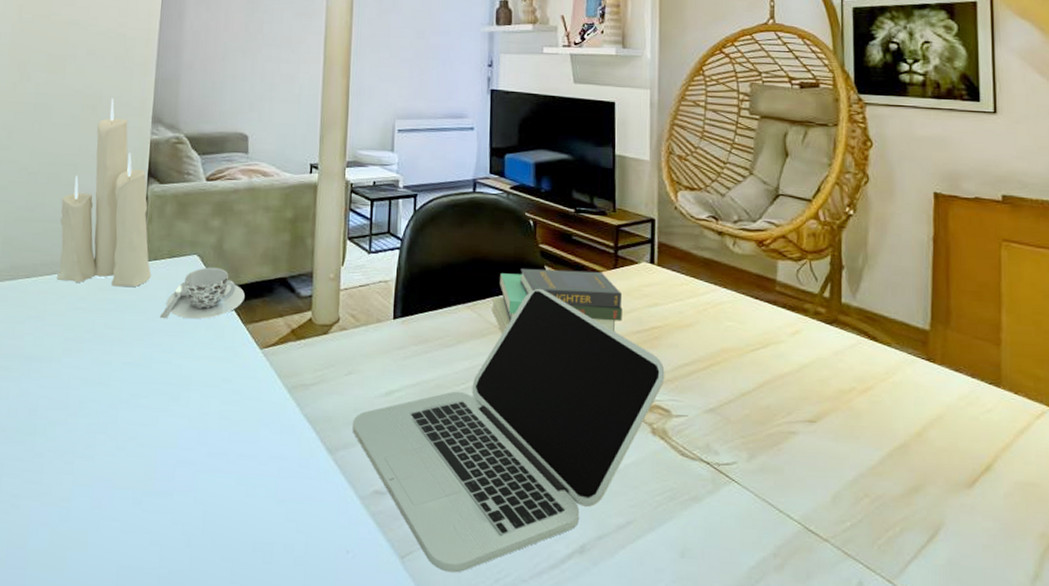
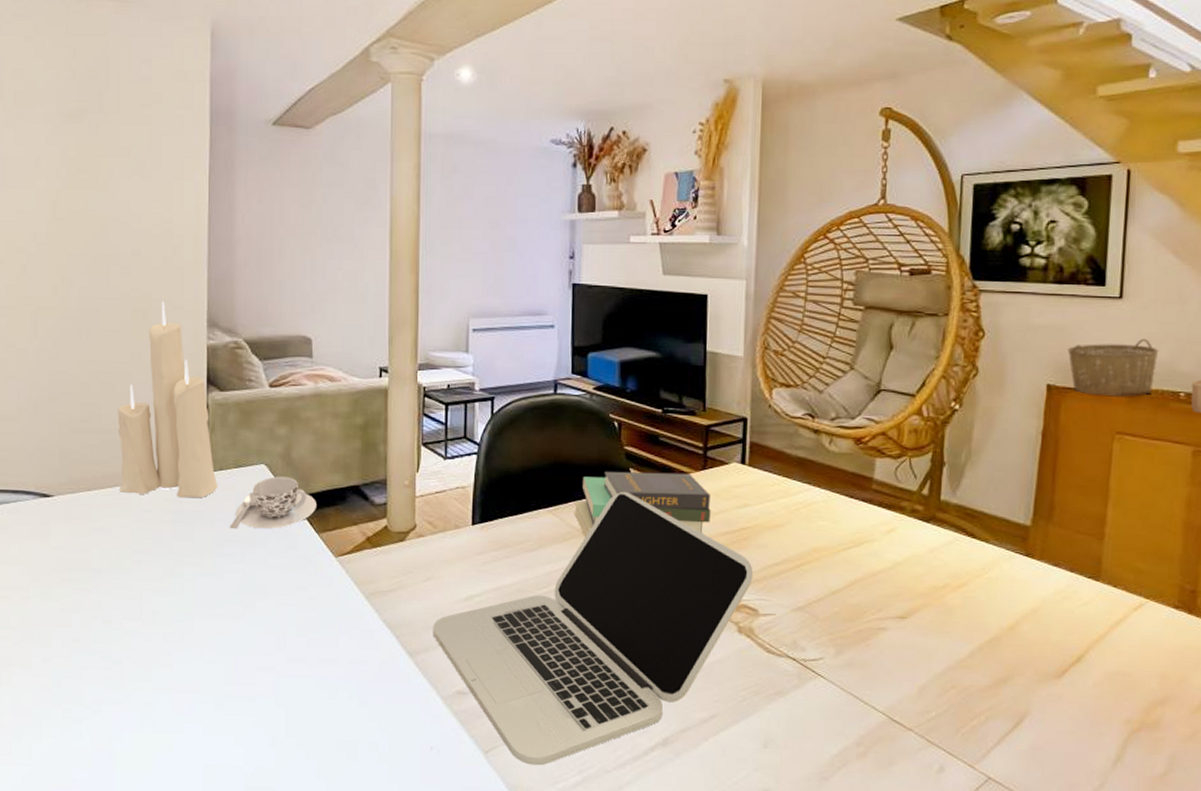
basket: none [950,150,1036,206] -> present [1067,338,1159,397]

